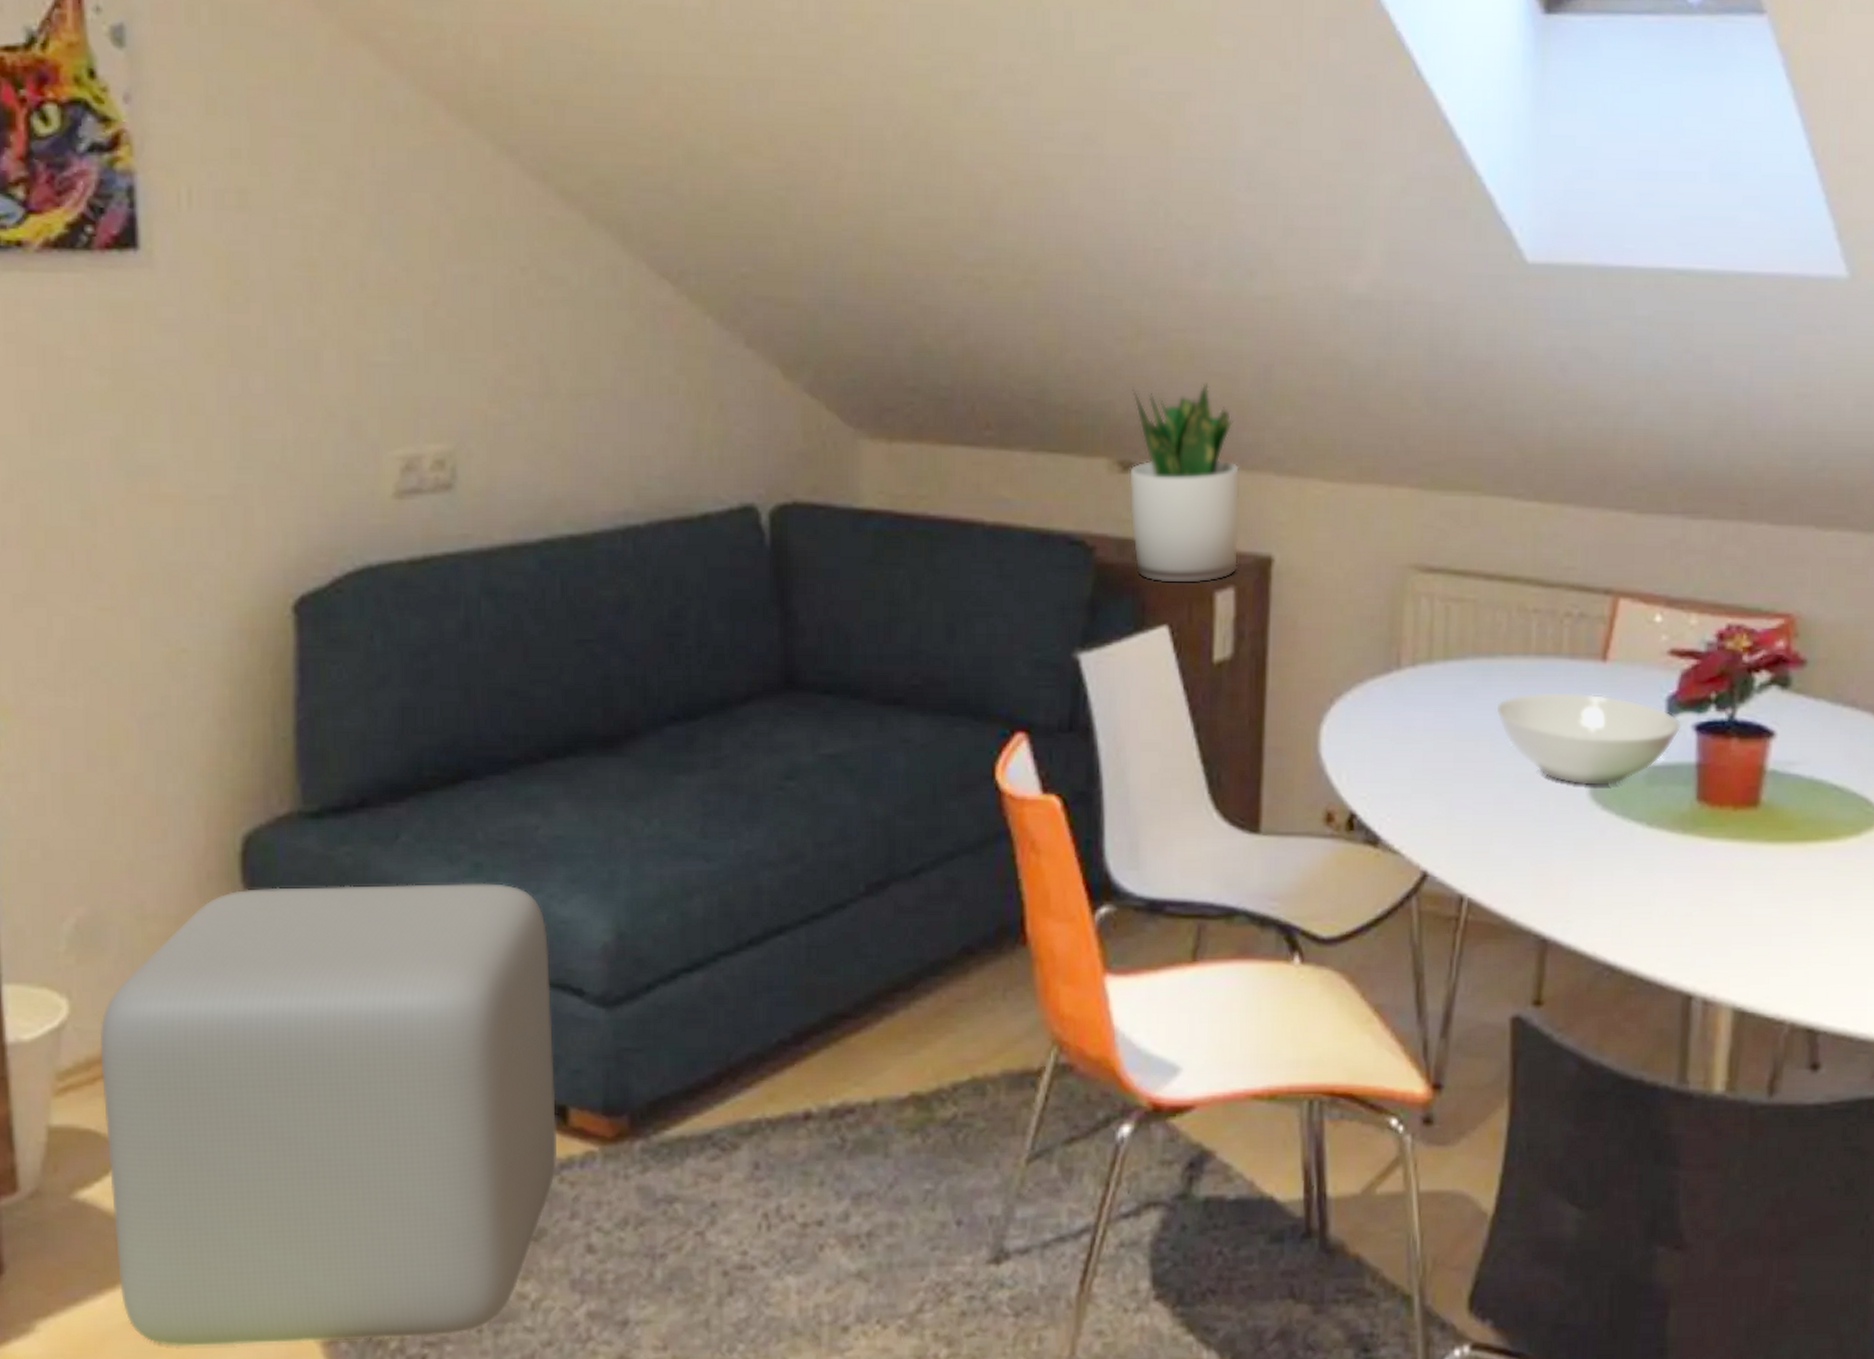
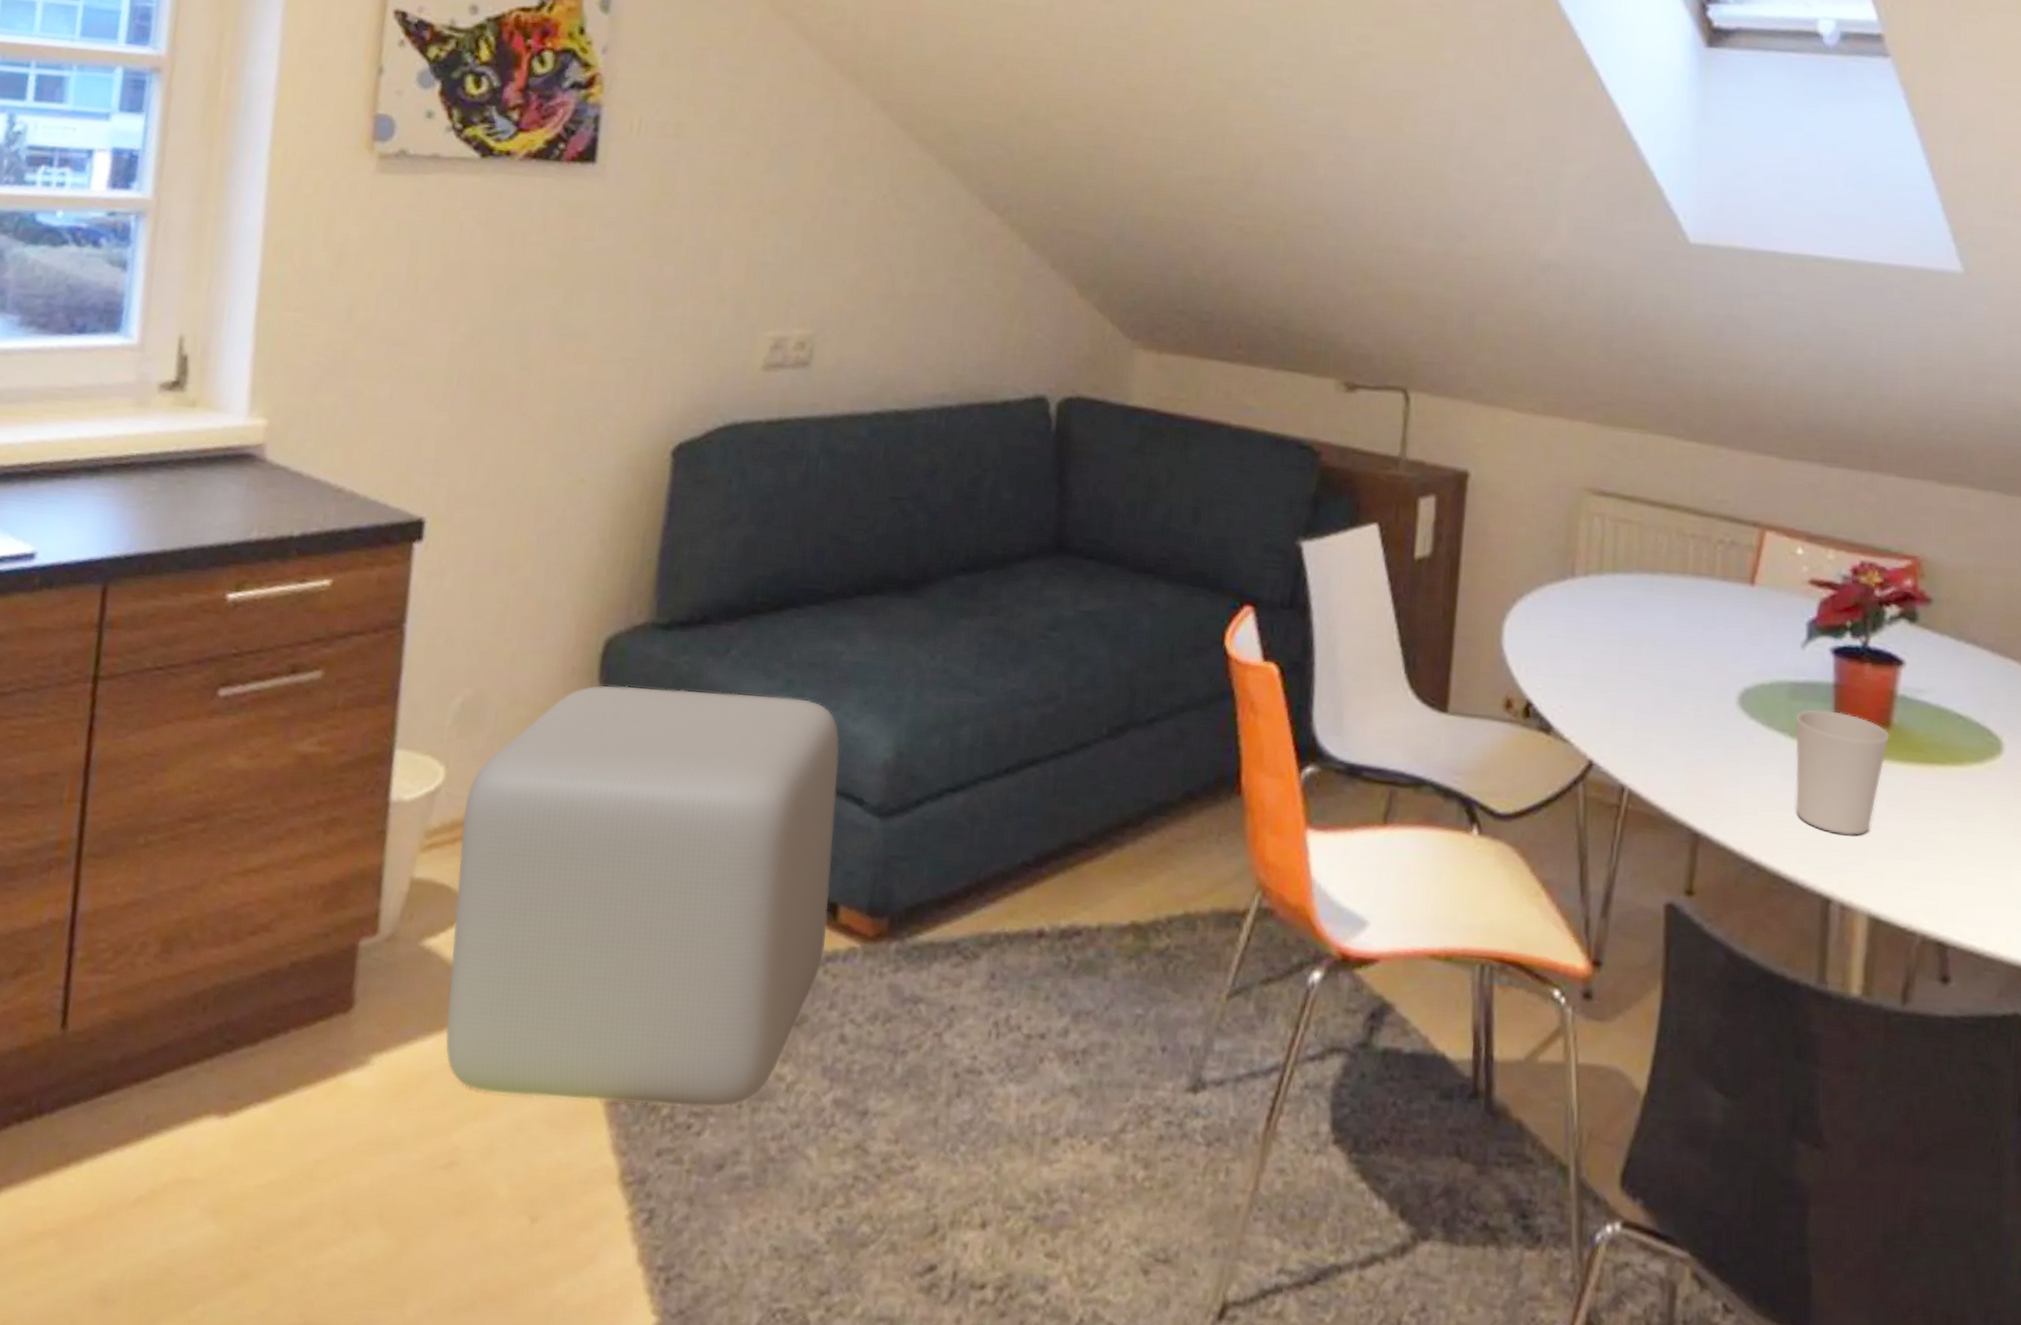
planter: present [1129,382,1241,584] -> none [1351,322,1445,490]
bowl: present [1496,691,1682,786] -> none [1657,607,1821,697]
dixie cup: none [1653,794,1758,927] -> present [1795,709,1889,836]

